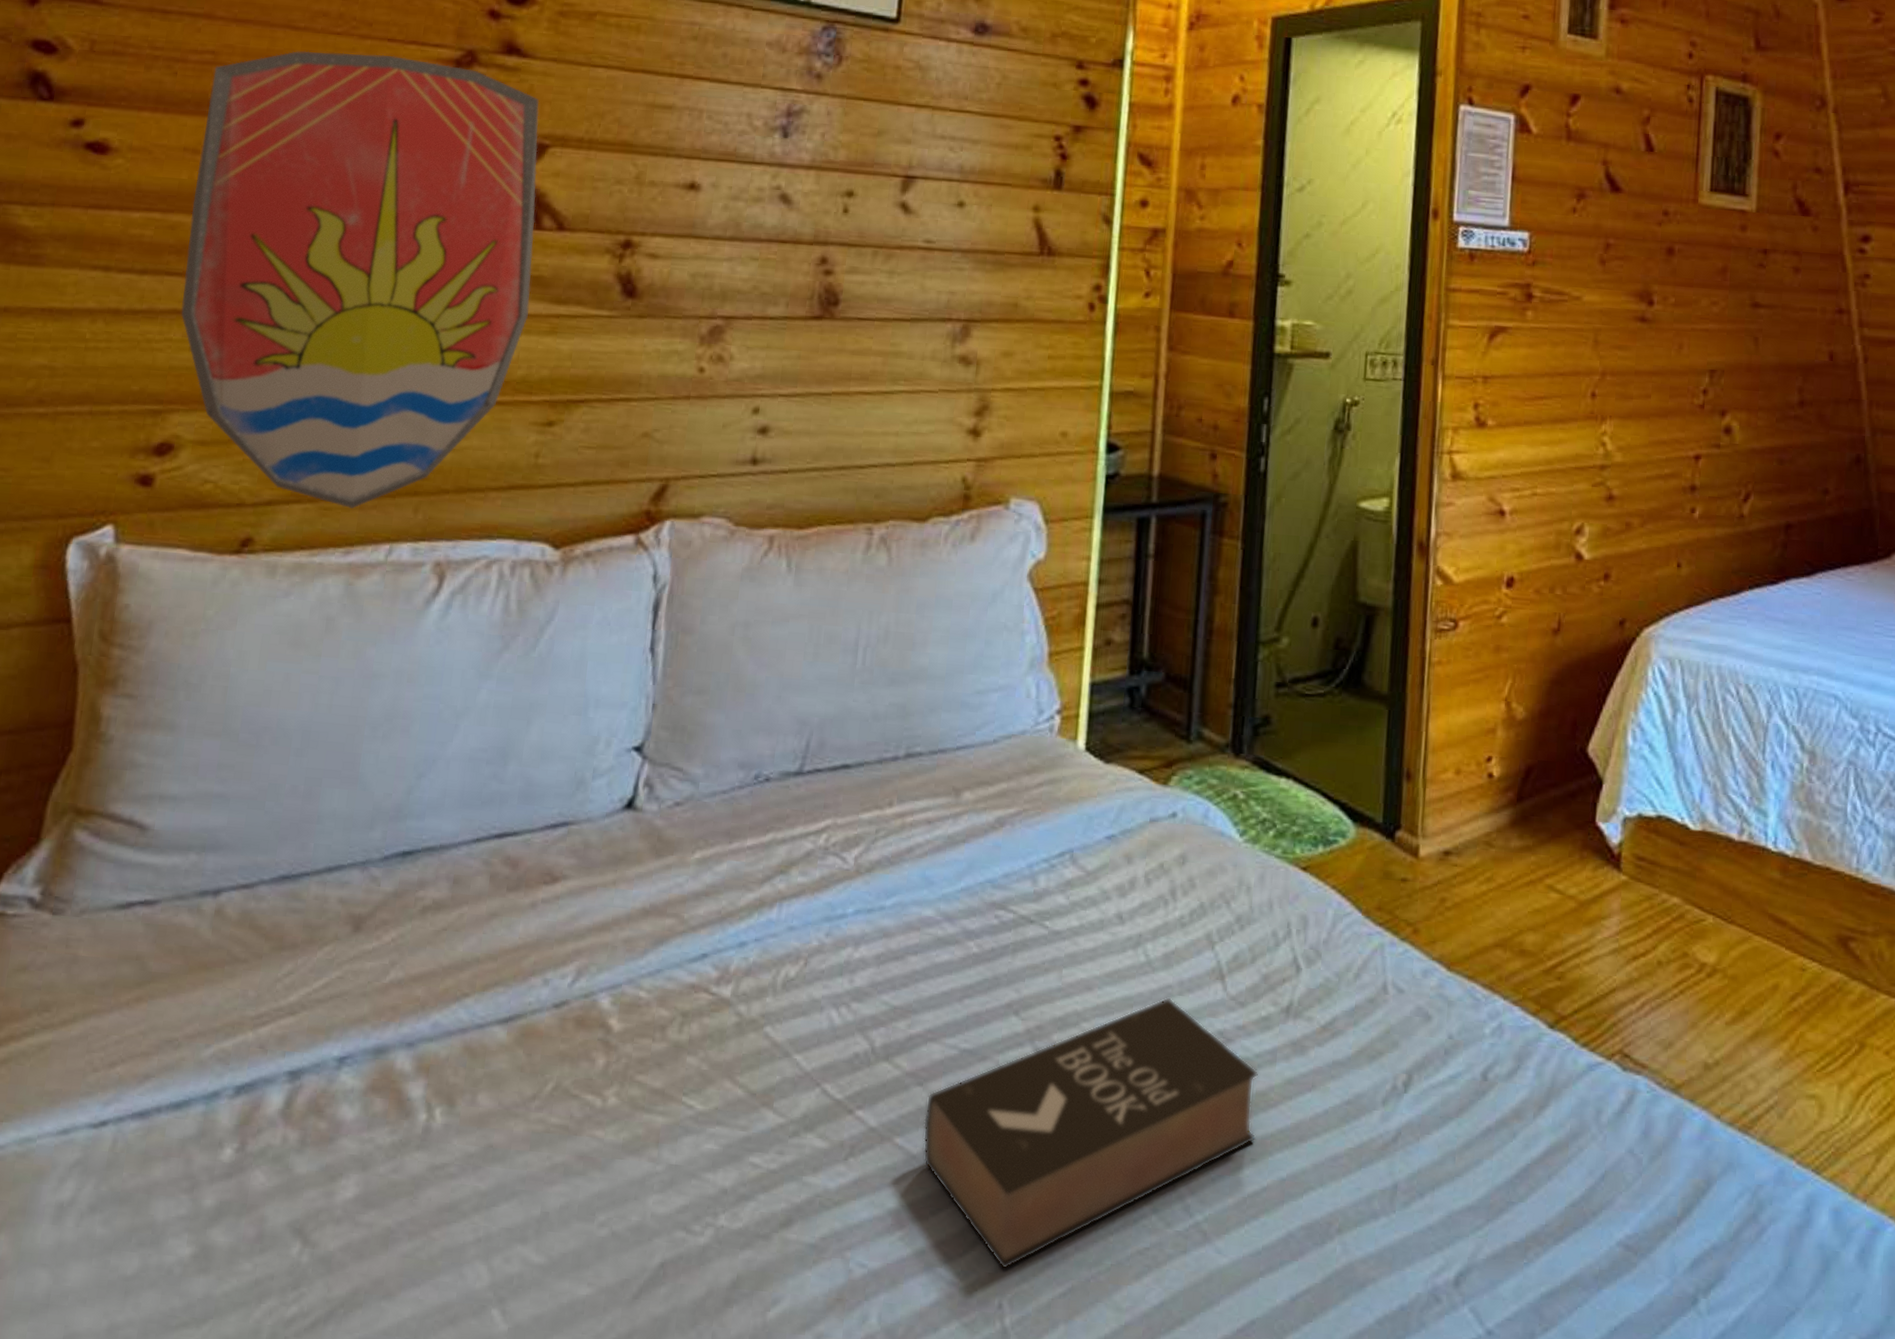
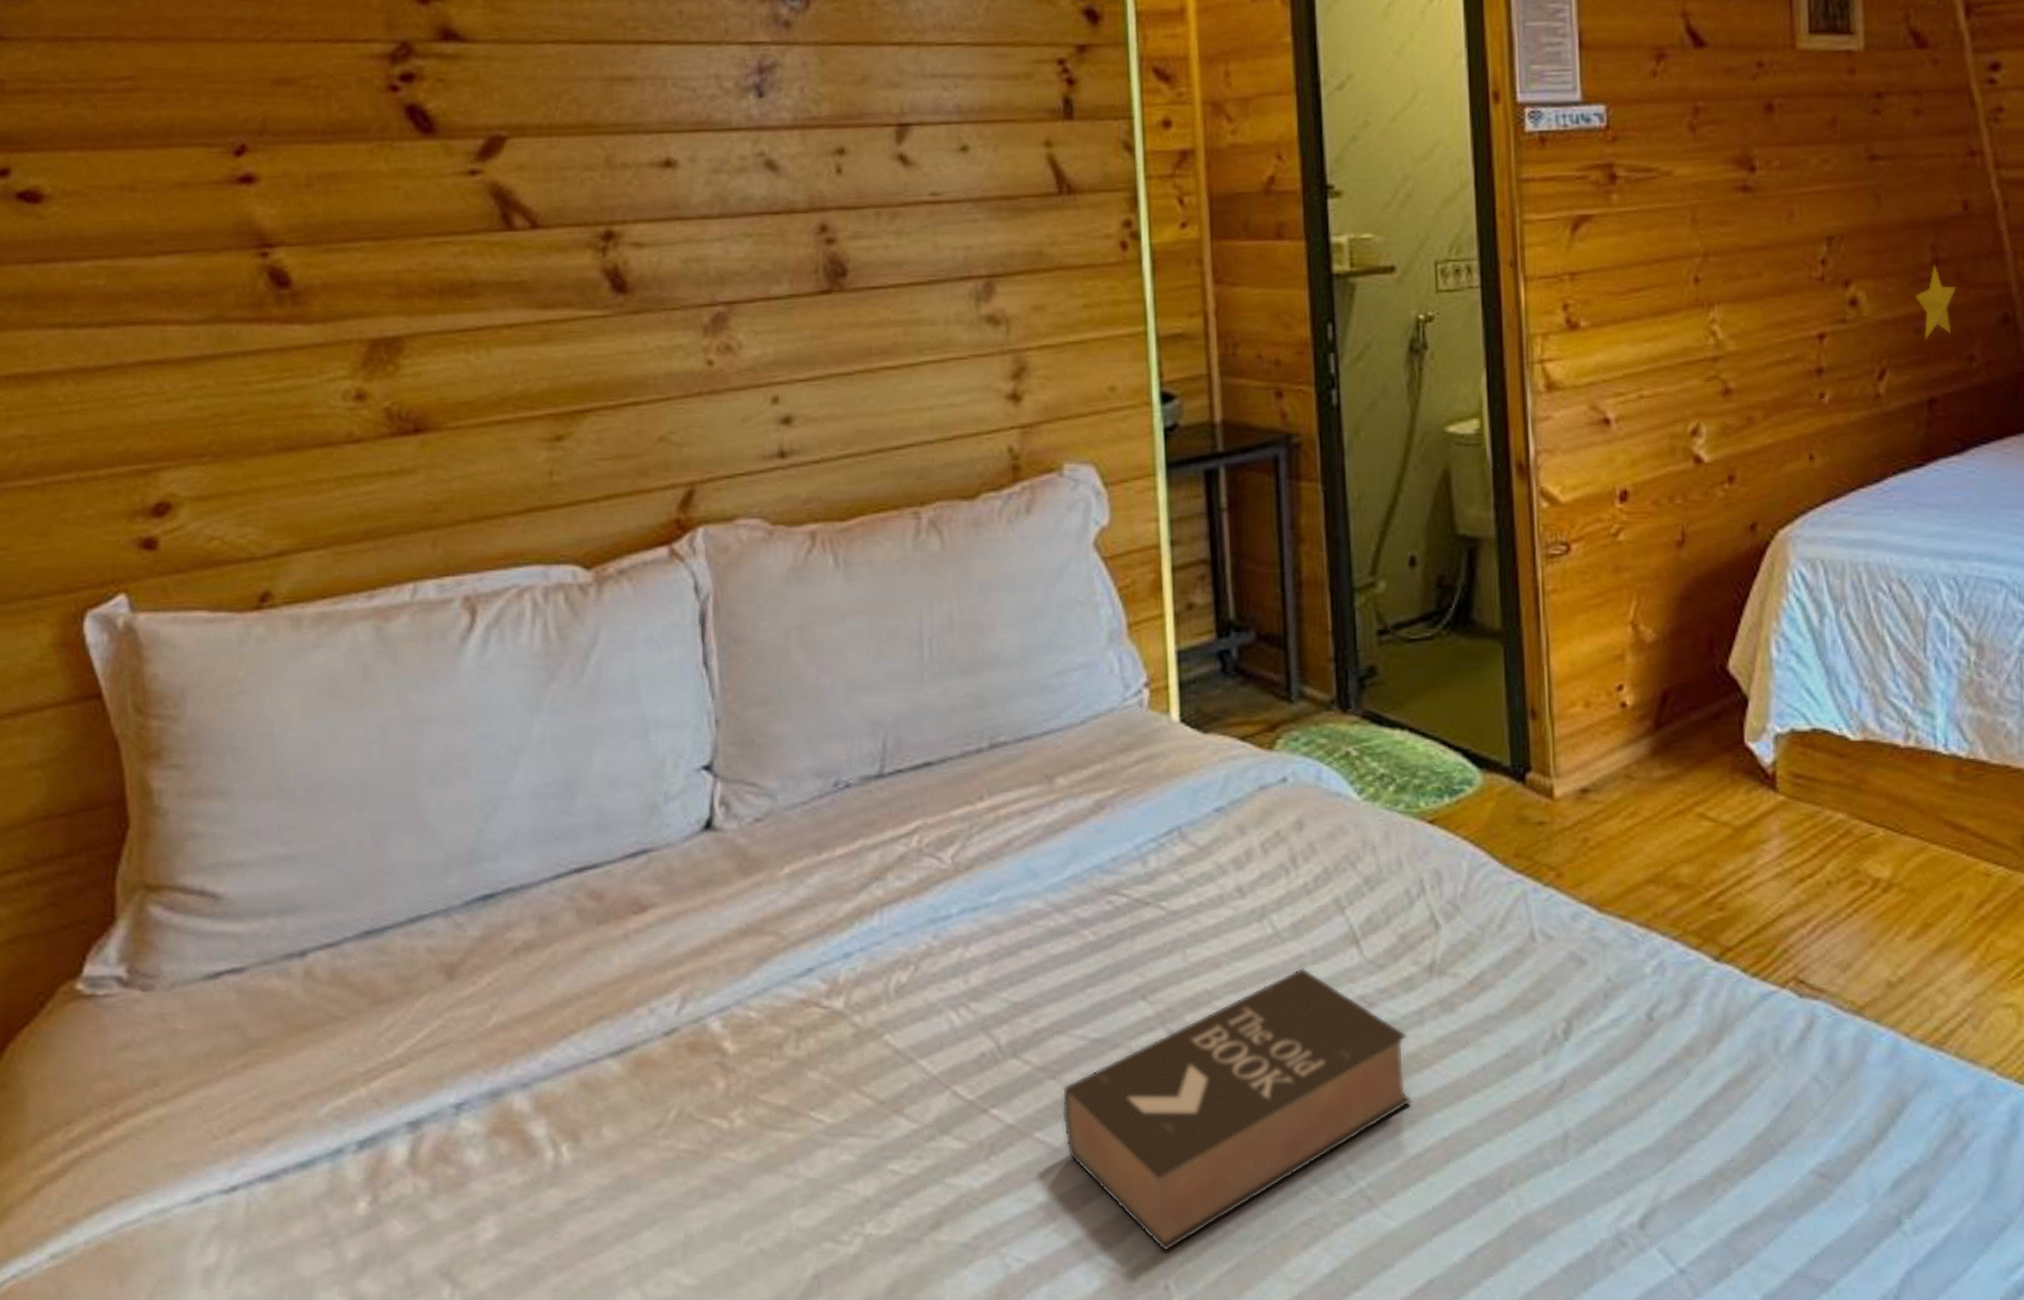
decorative shield: present [181,51,539,508] -> none [135,57,516,550]
decorative star: none [1781,405,1817,471] -> present [1914,264,1956,340]

